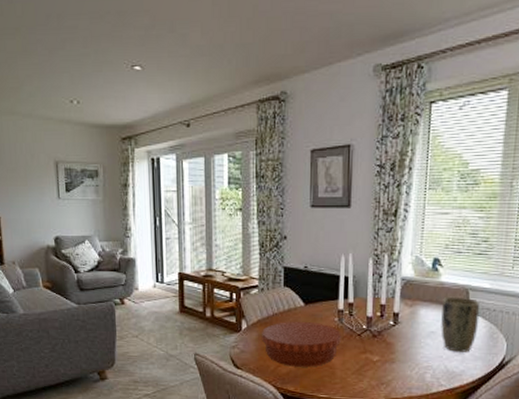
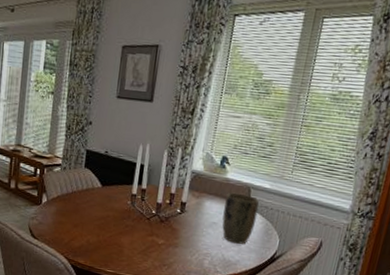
bowl: present [262,322,341,367] -> none [59,200,132,244]

